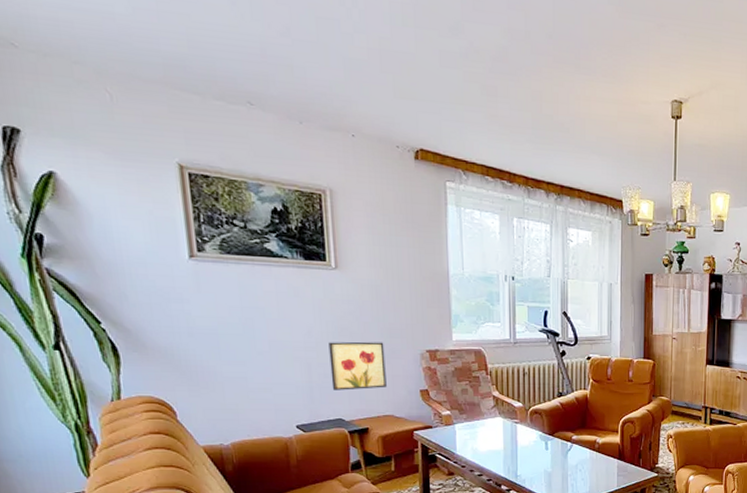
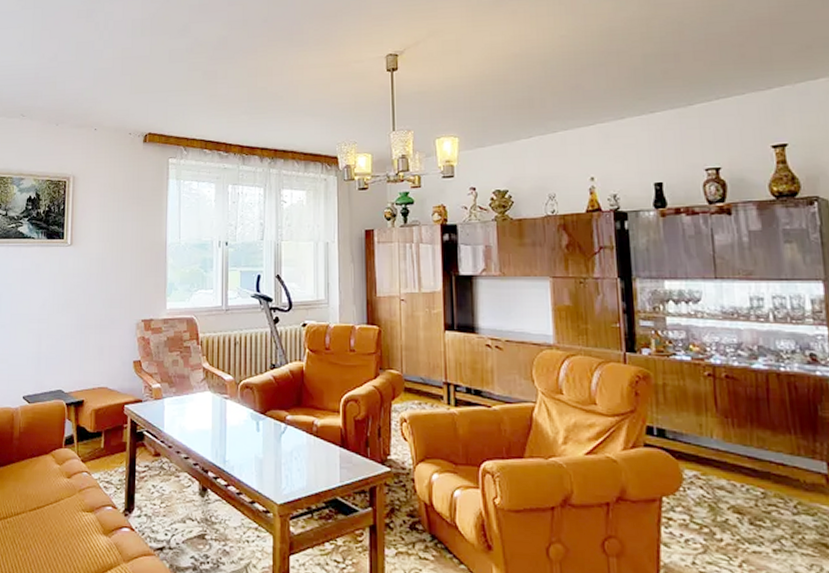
wall art: present [328,341,387,390] -> none [56,312,105,361]

